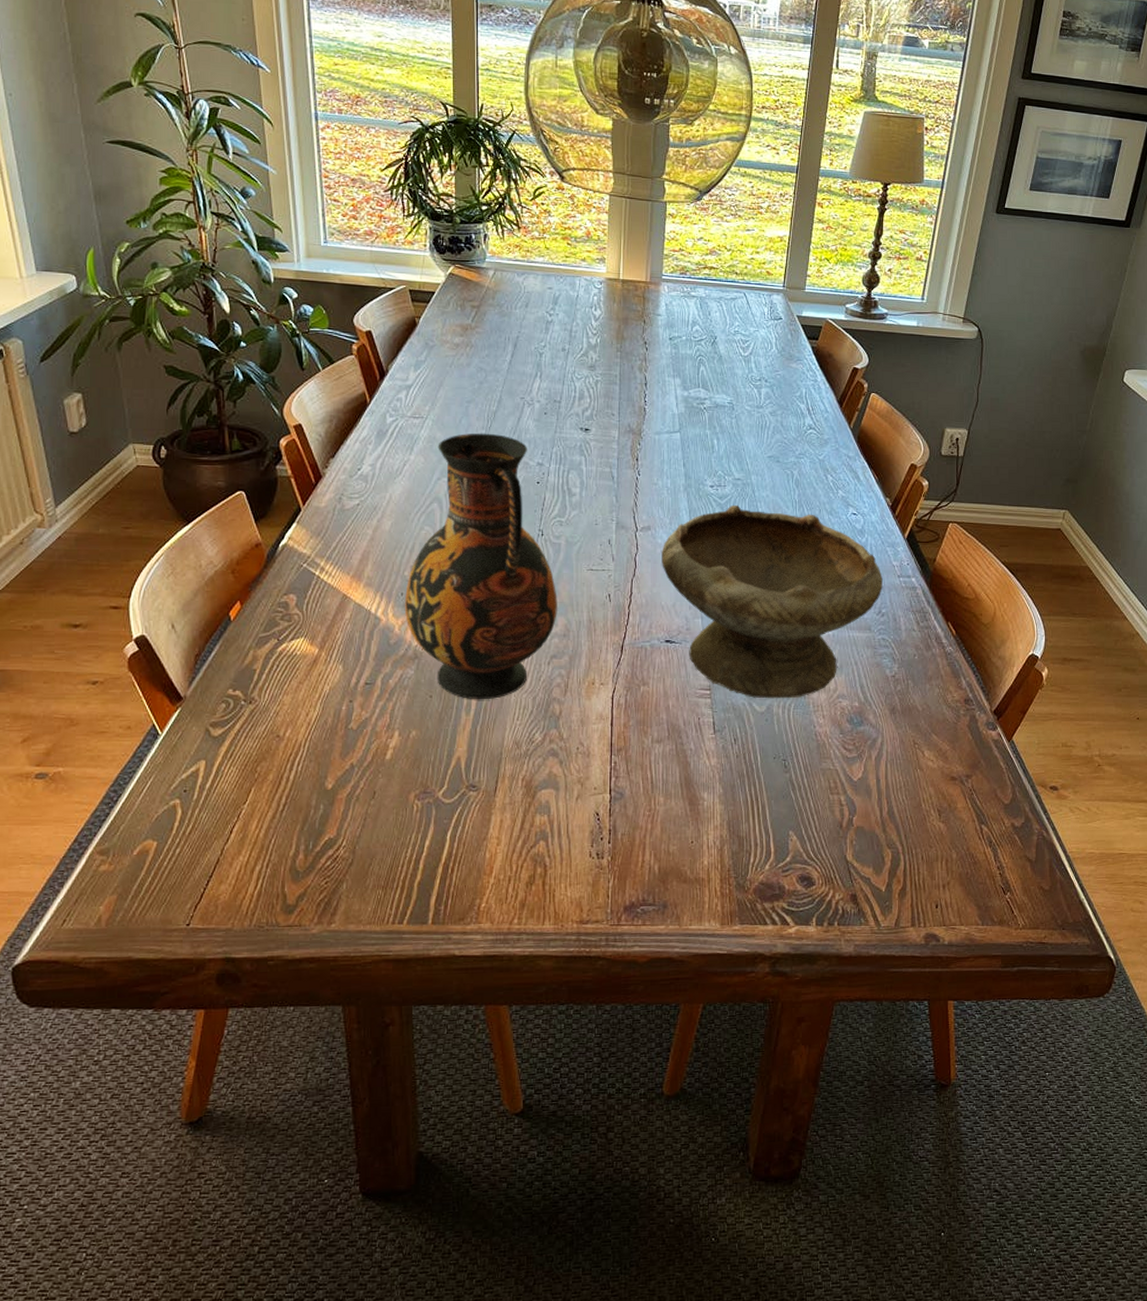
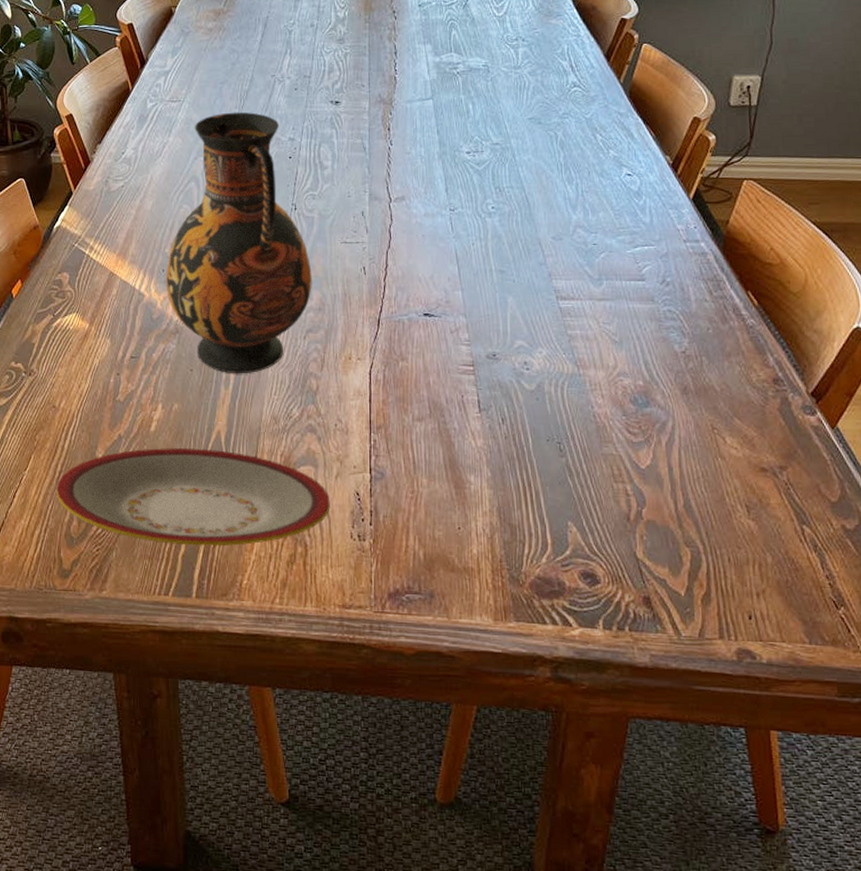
plate: none [280,775,570,873] -> present [56,448,330,546]
bowl: present [662,504,883,699] -> none [417,170,666,376]

